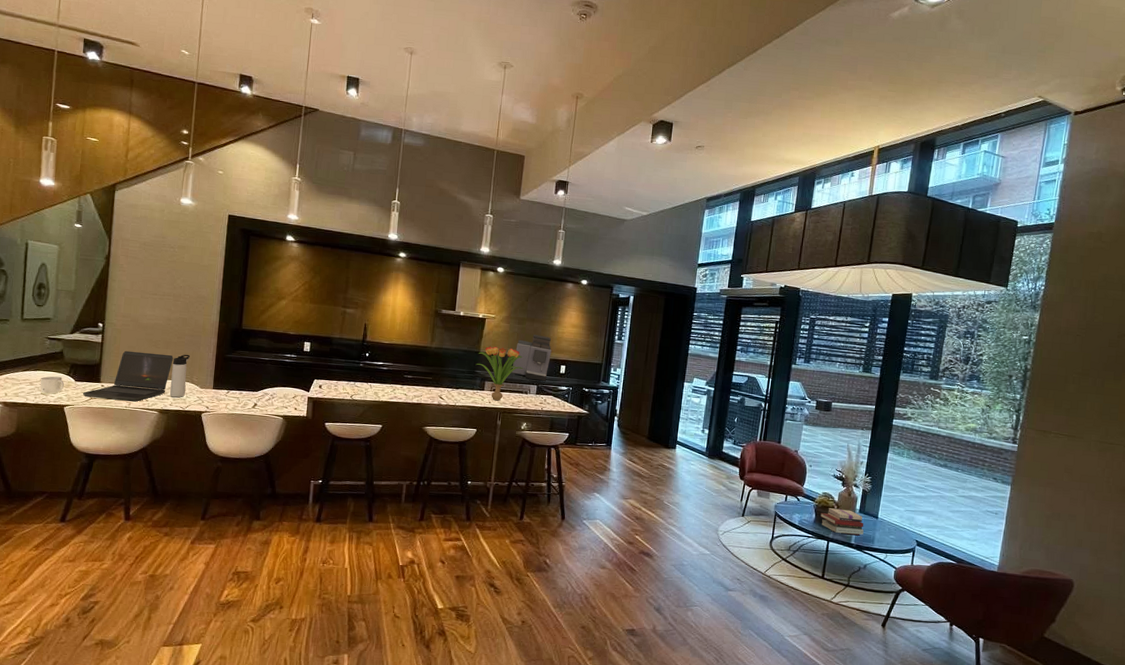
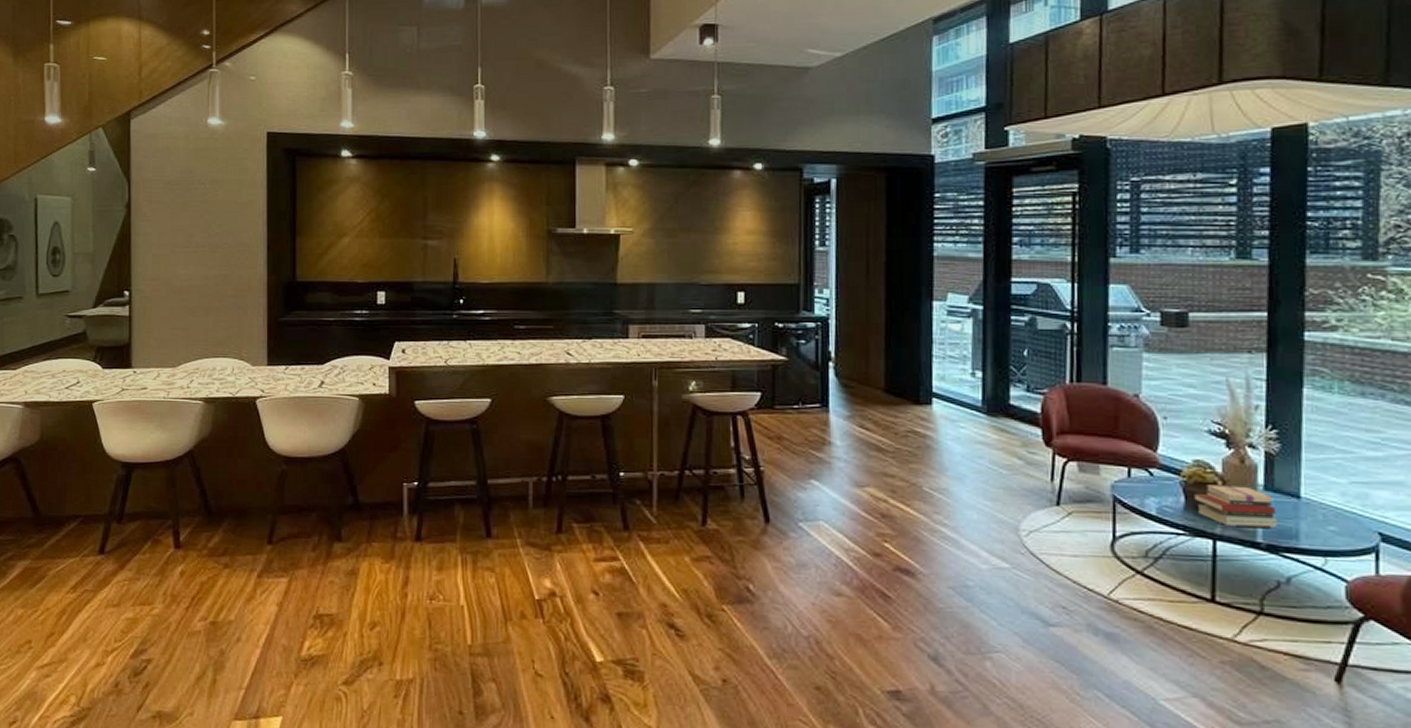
mug: present [40,376,64,395] -> none [63,364,90,389]
laptop computer: present [82,350,173,402] -> none [112,323,216,390]
thermos bottle: present [170,354,191,398] -> none [215,321,236,381]
flower arrangement: present [476,346,523,401] -> none [613,273,681,352]
coffee machine: present [511,334,552,382] -> none [665,250,721,319]

